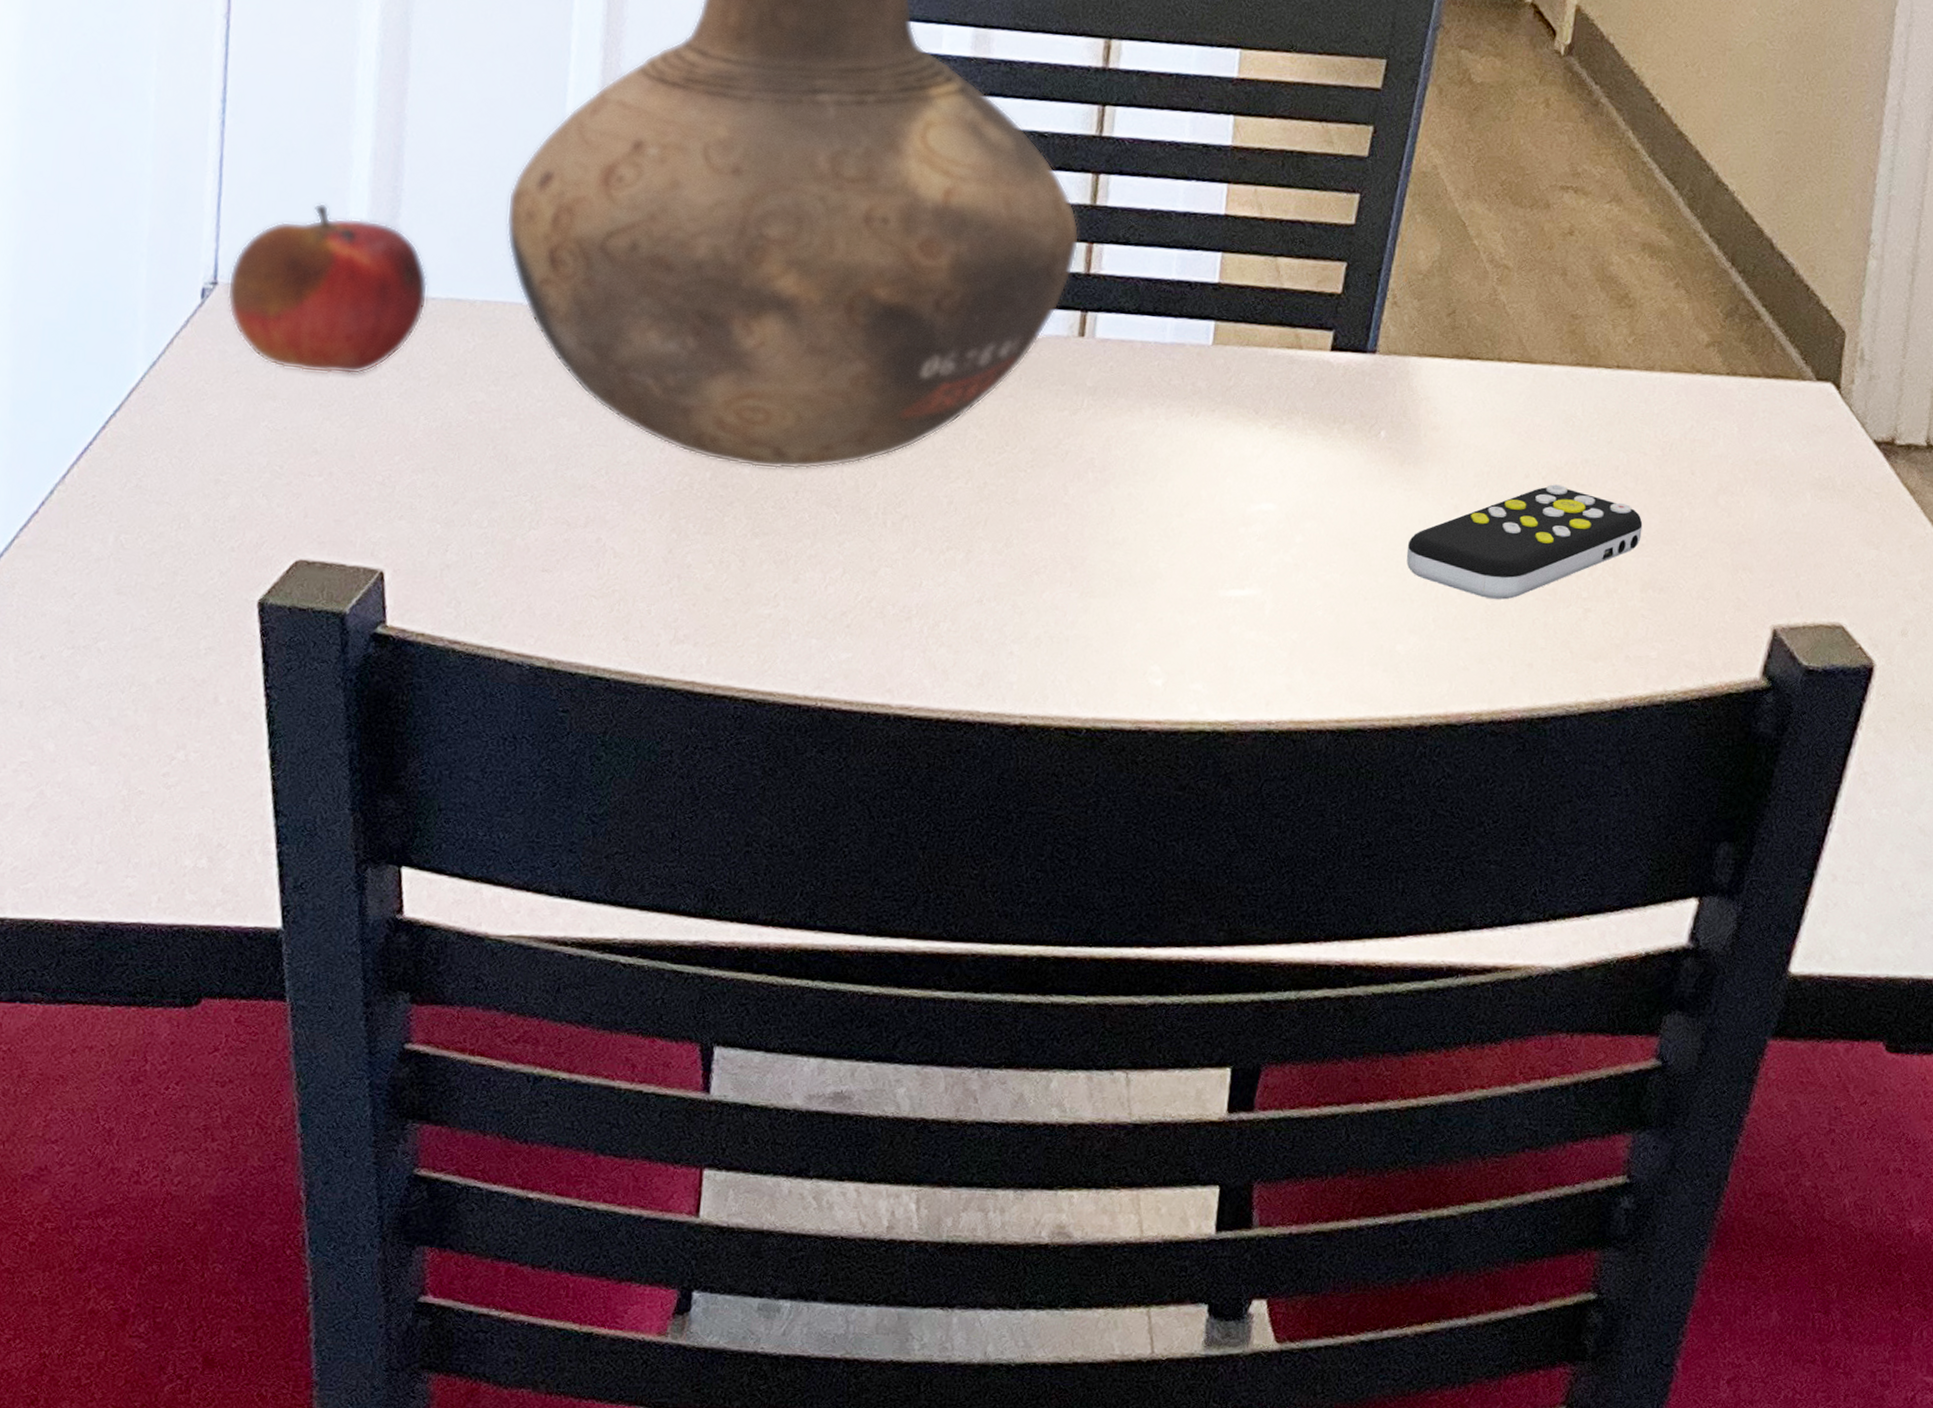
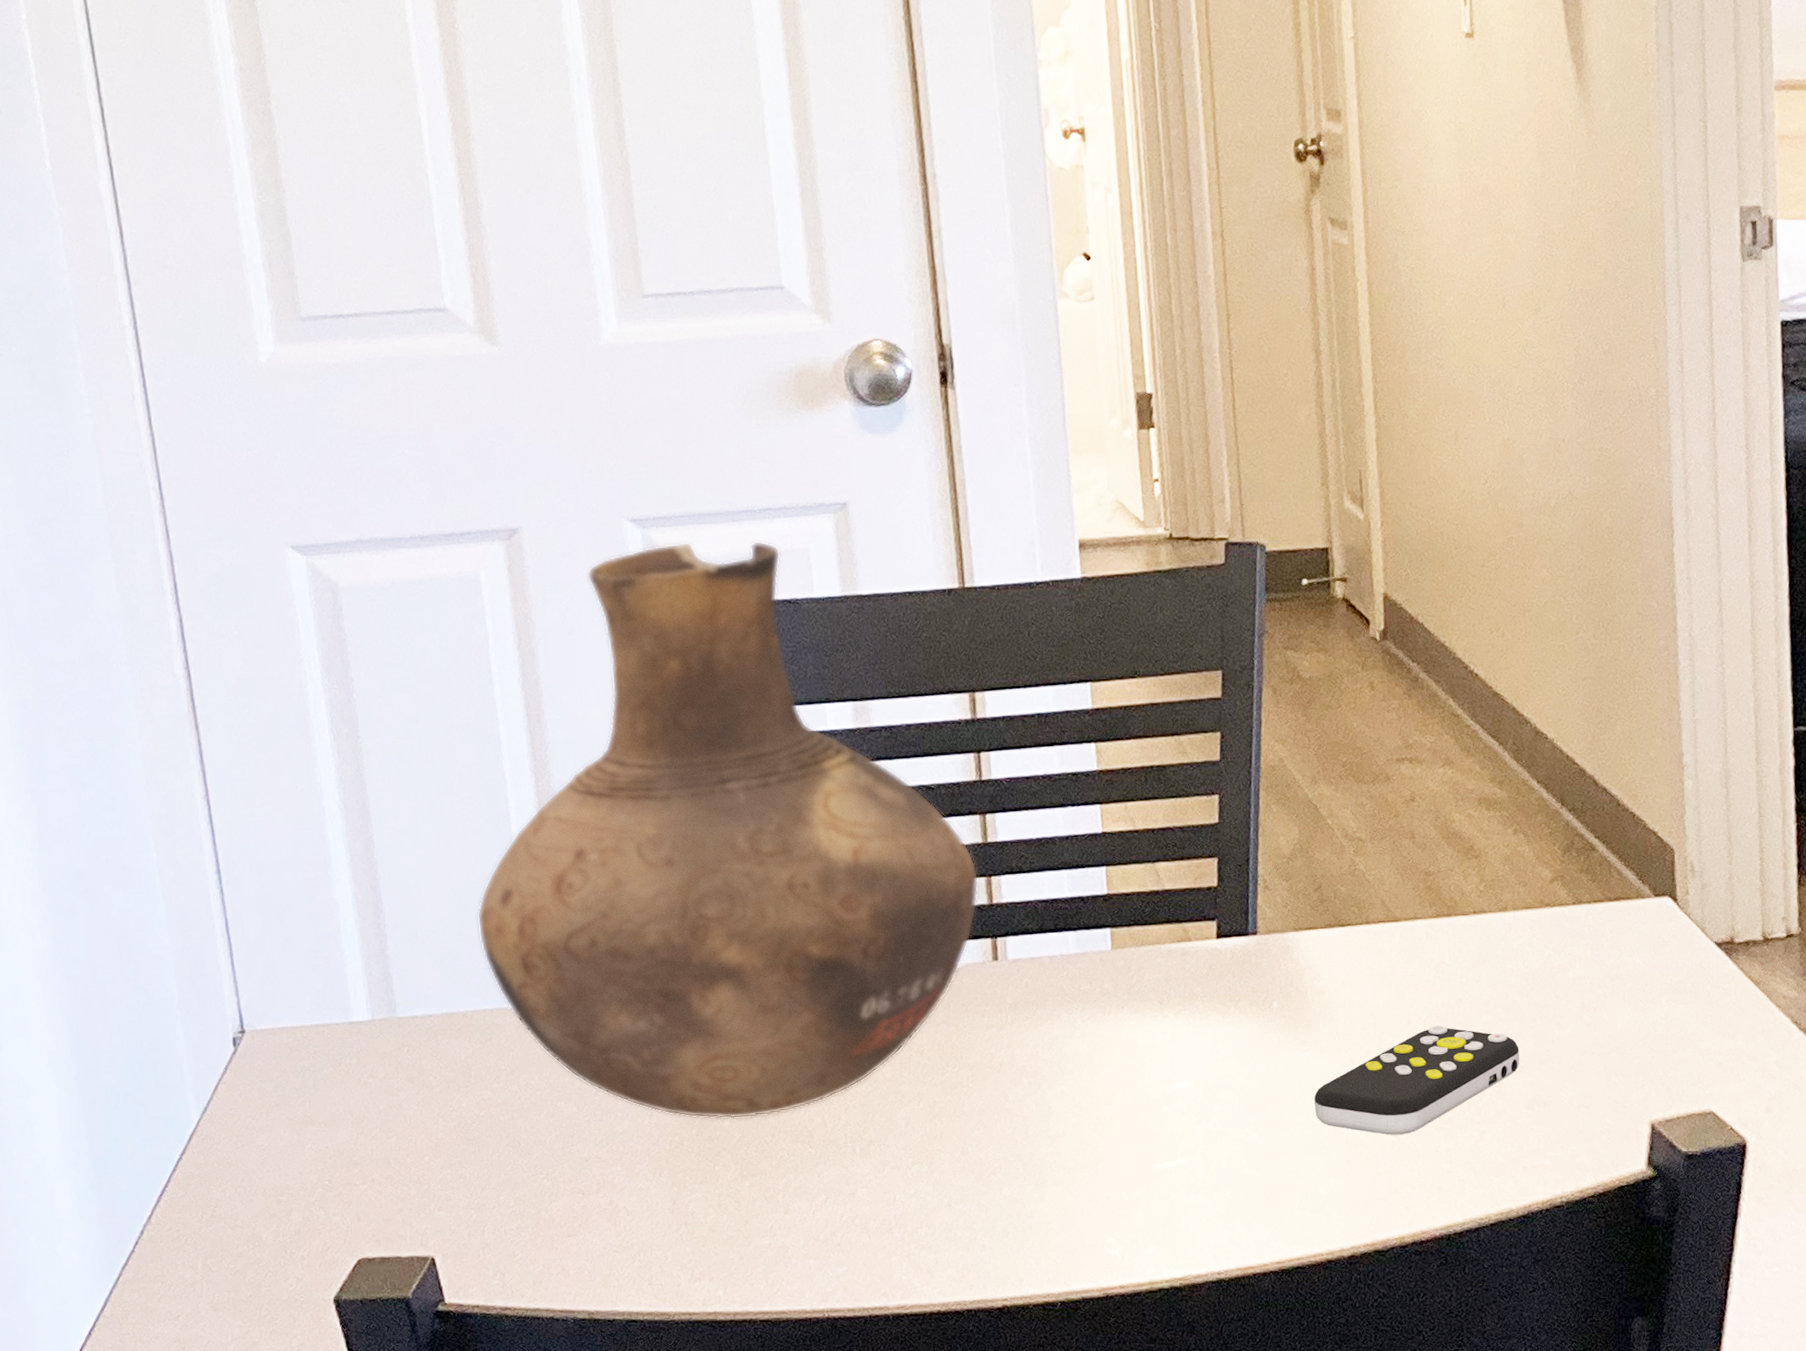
fruit: present [227,203,429,375] -> none [253,948,426,1096]

